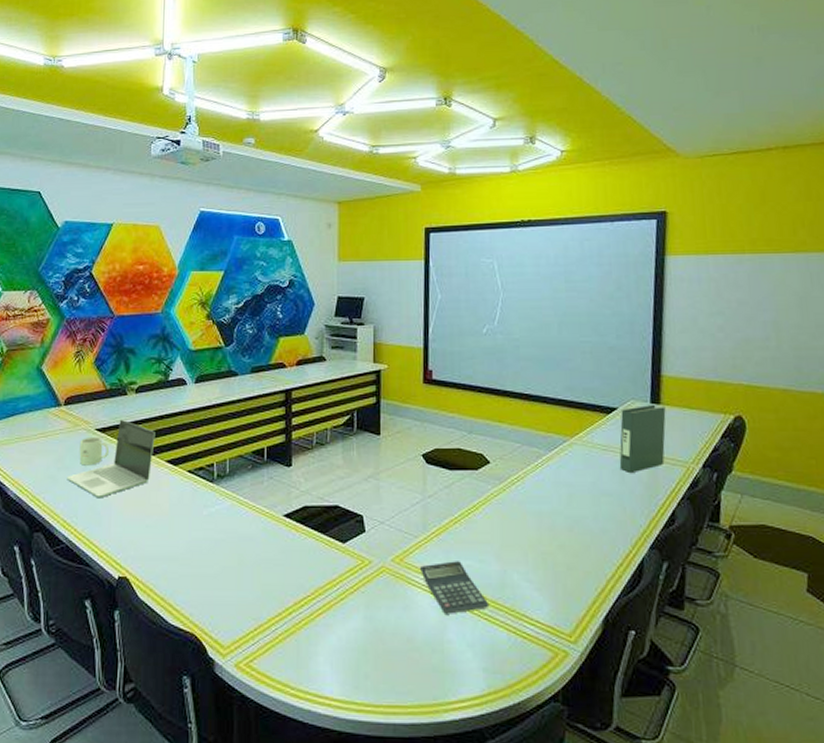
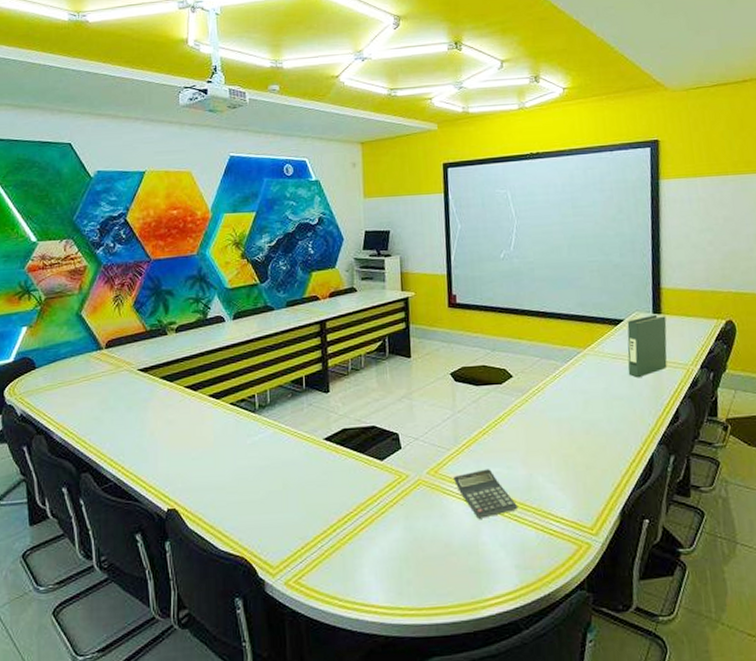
laptop: present [67,419,155,499] -> none [112,358,197,436]
mug: present [79,436,110,466] -> none [123,376,153,405]

